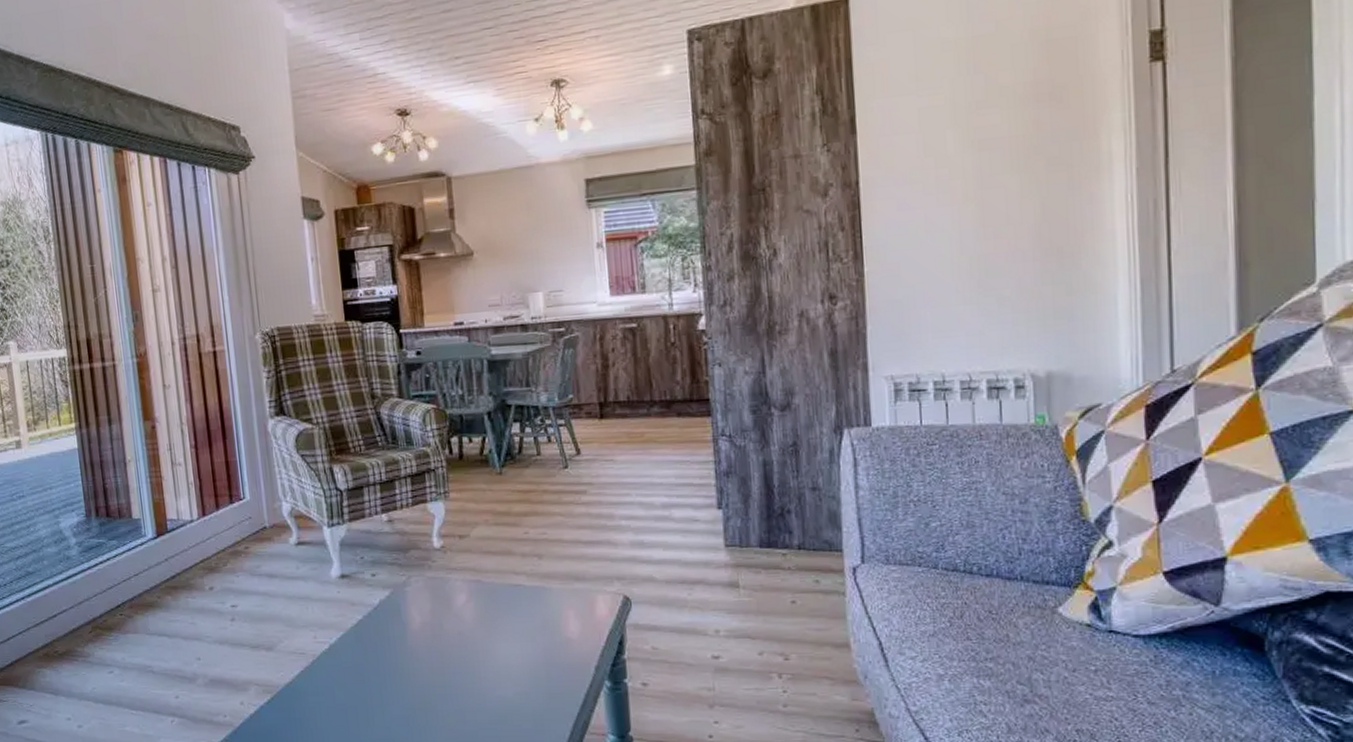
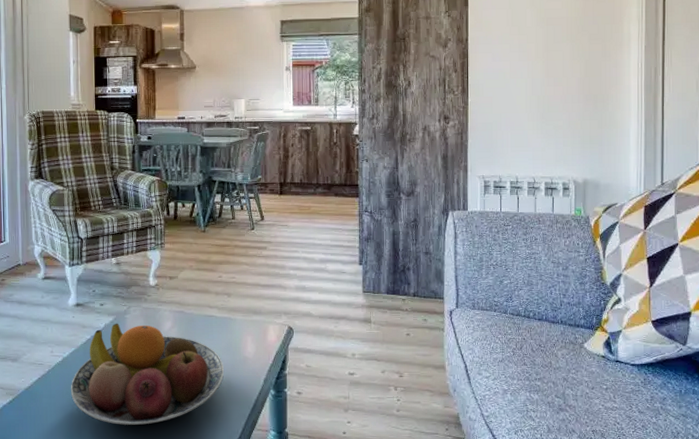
fruit bowl: none [342,598,541,729] -> present [71,323,225,425]

